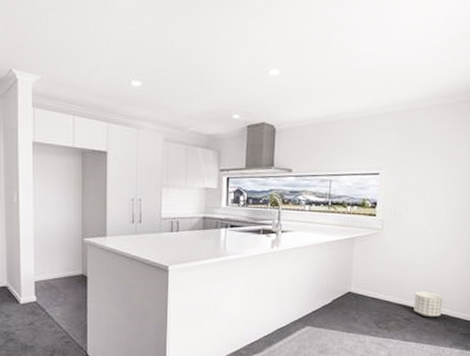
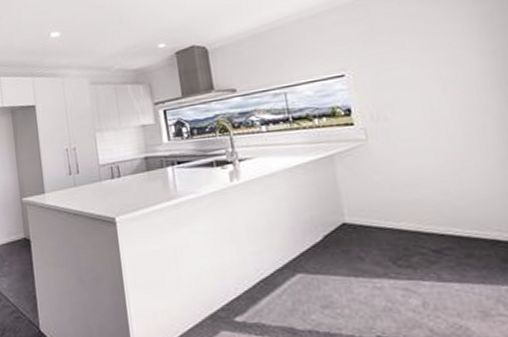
planter: present [414,291,443,318] -> none [437,211,486,246]

